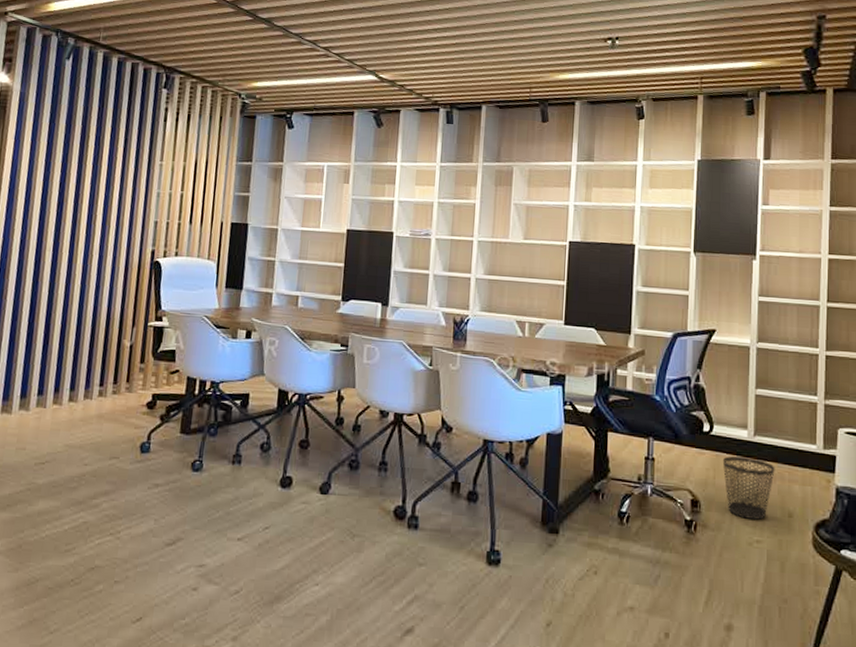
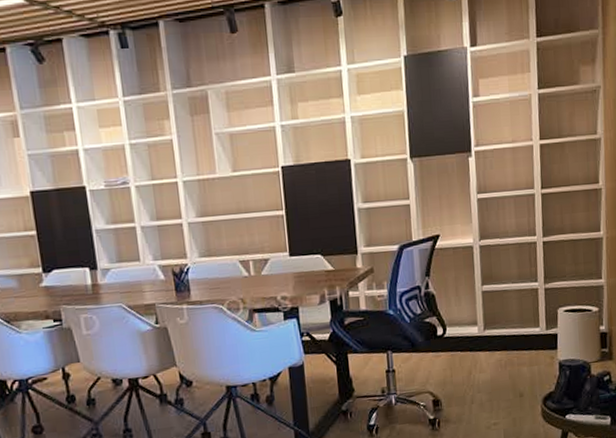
wastebasket: present [722,456,775,520] -> none [457,350,505,407]

